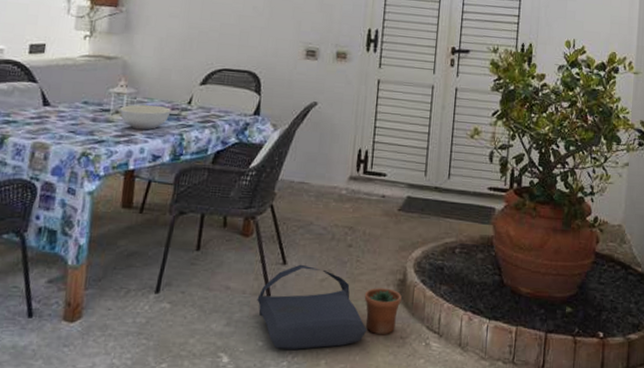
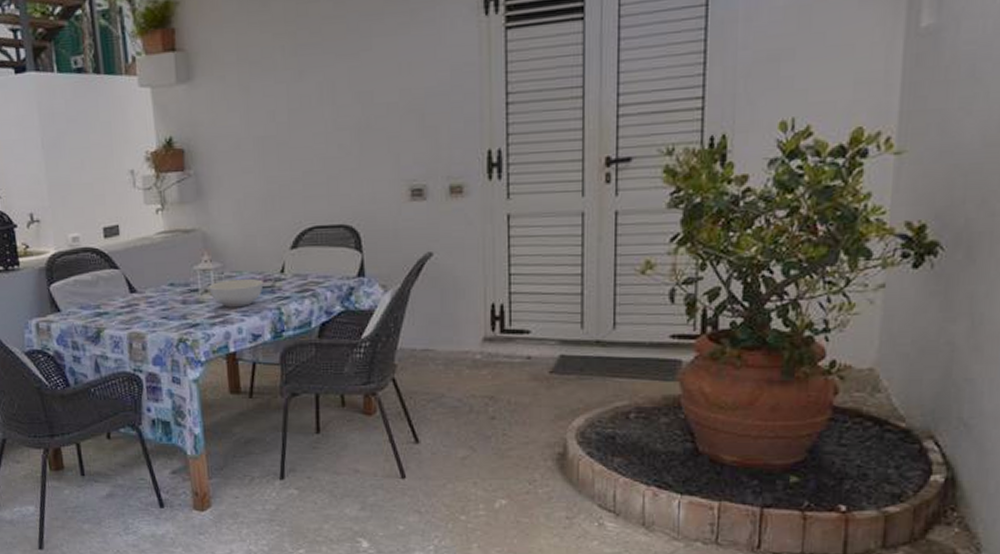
bag: present [257,264,367,351] -> none [391,442,524,534]
planter: present [364,288,402,335] -> none [516,464,563,516]

